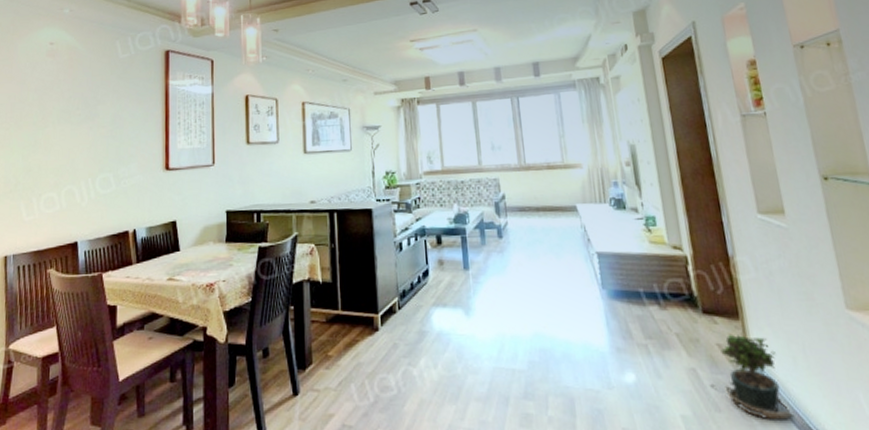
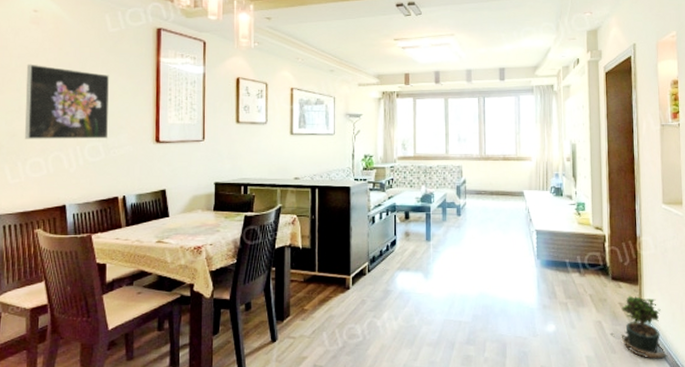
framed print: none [40,96,120,174] -> present [25,64,110,139]

